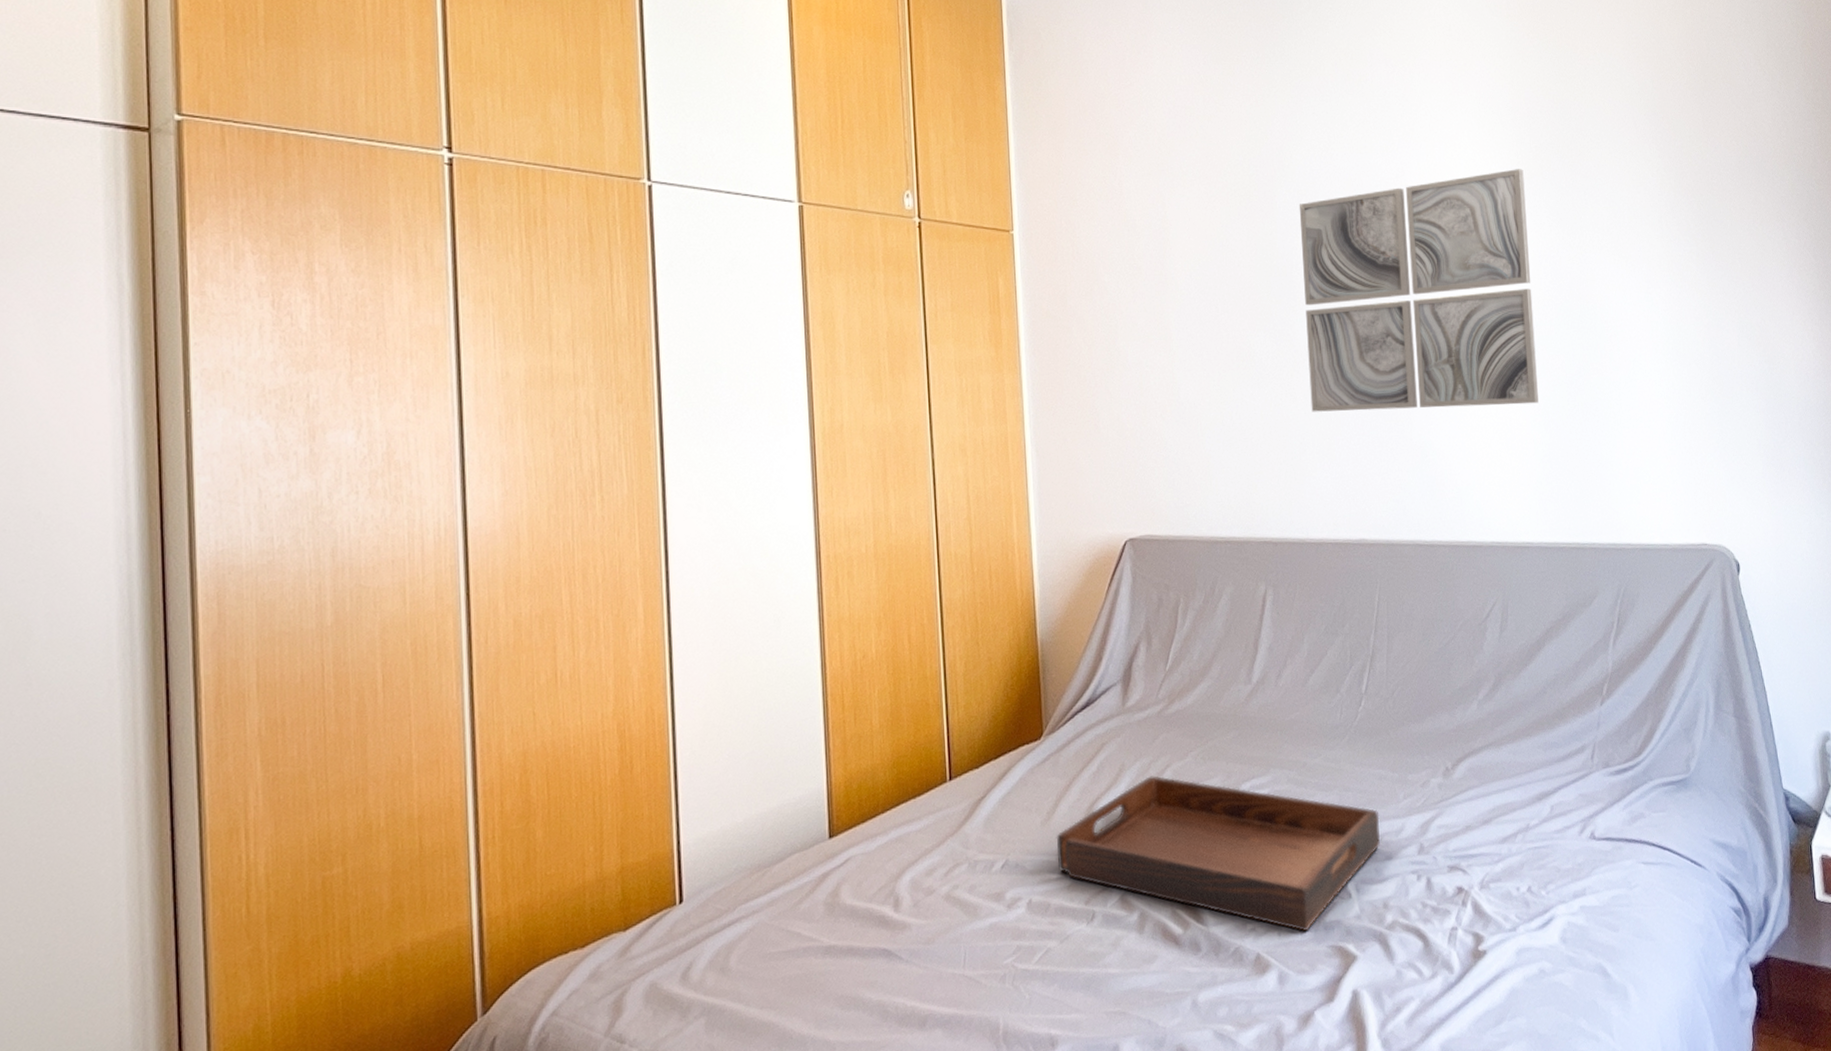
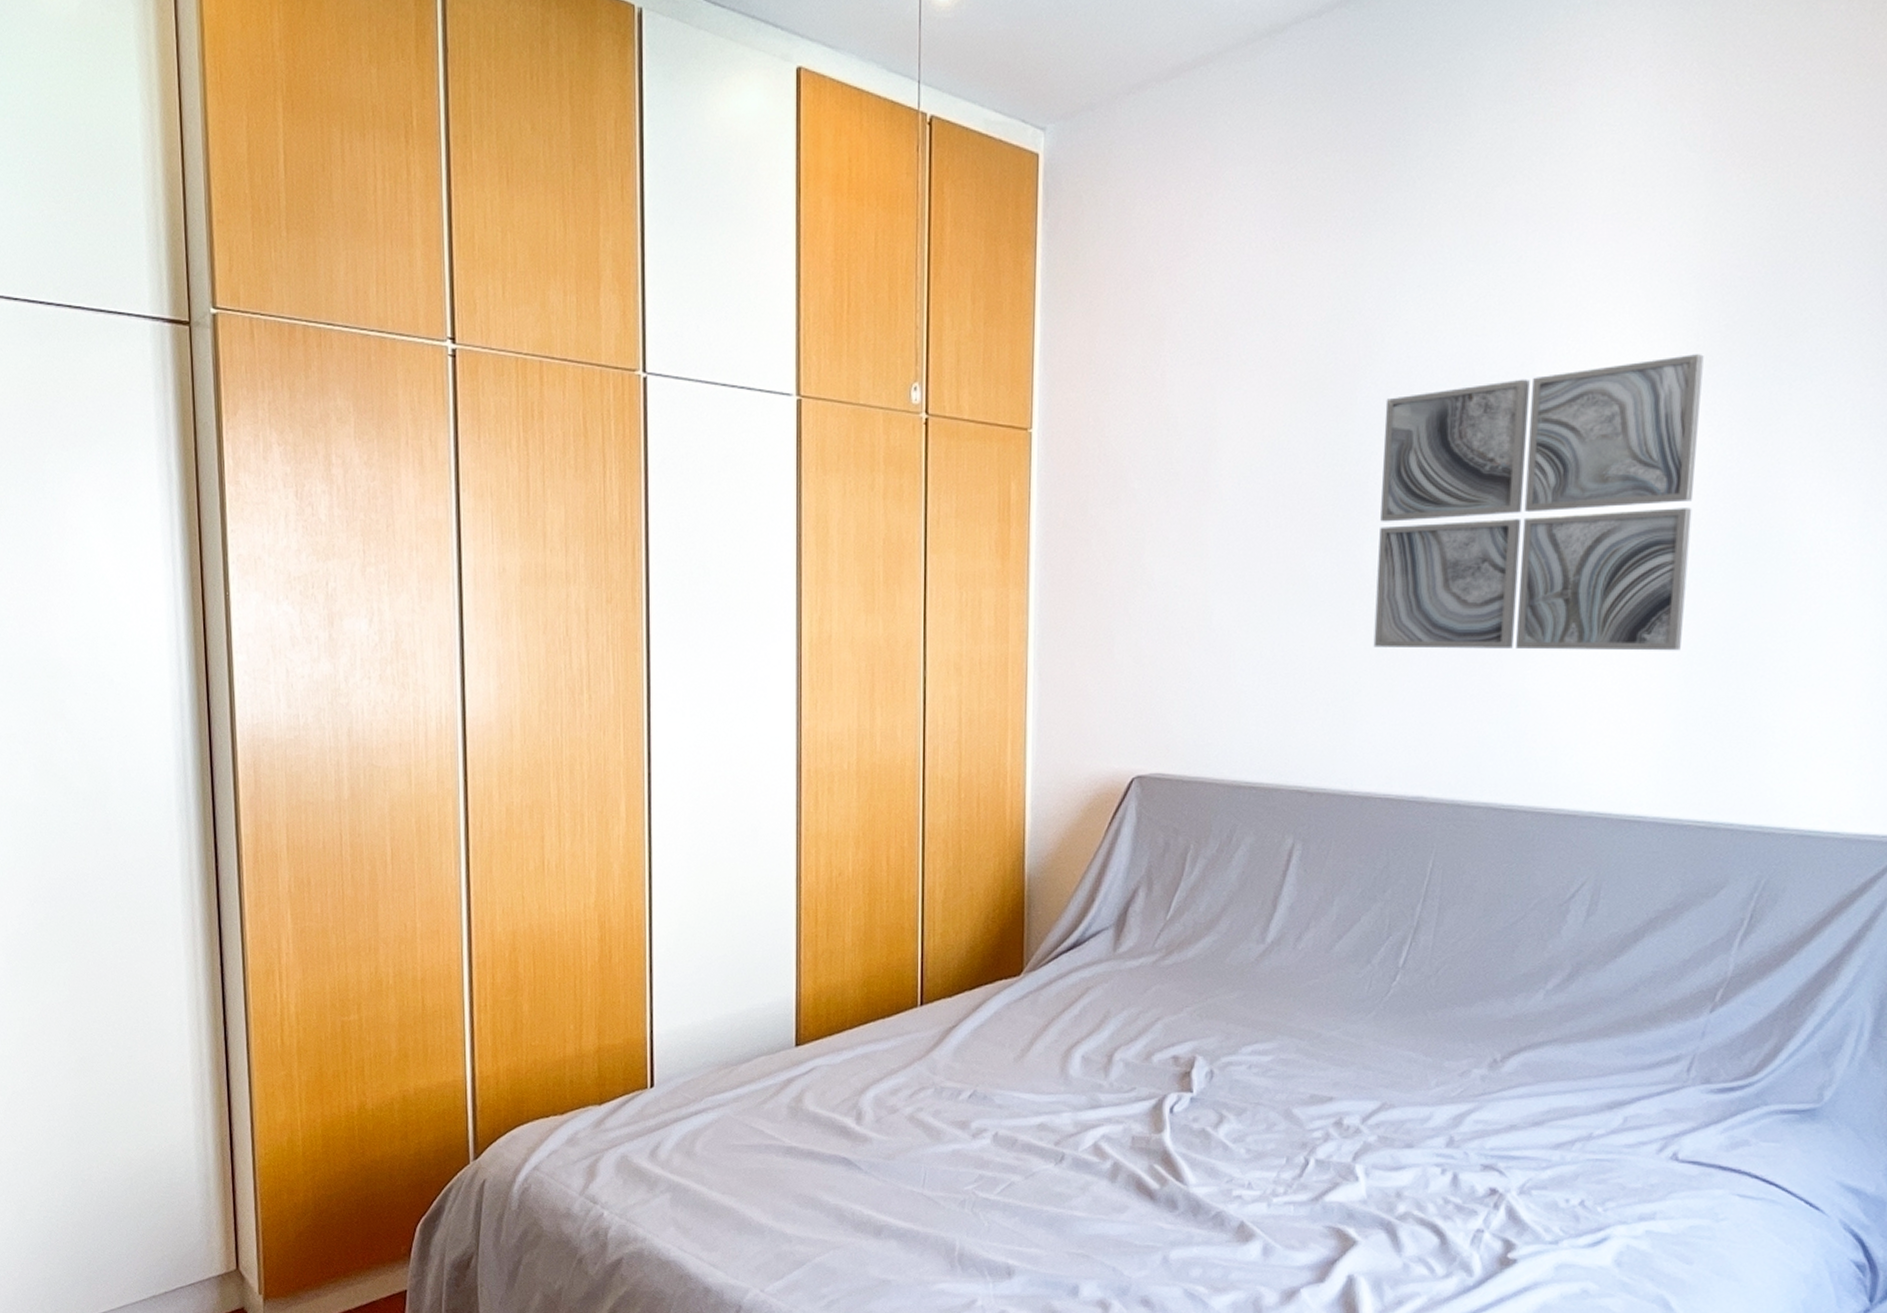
serving tray: present [1056,776,1380,931] -> none [1028,1027,1404,1207]

